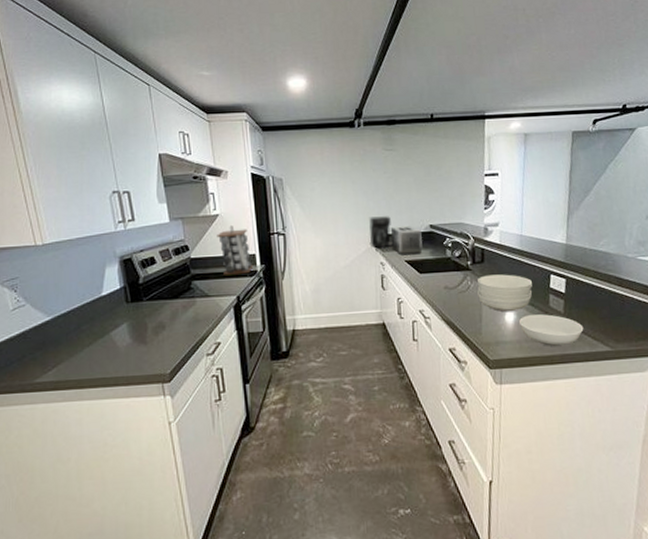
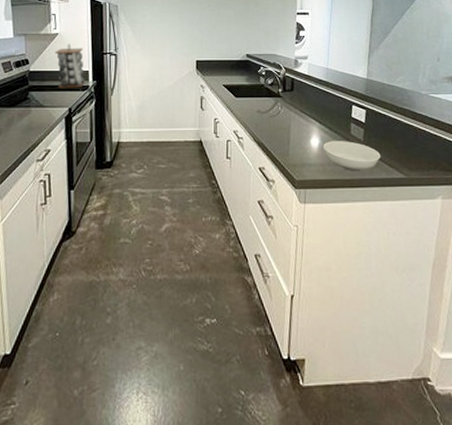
coffee maker: present [369,216,393,248] -> none [192,44,212,73]
toaster: present [390,225,423,256] -> none [211,54,239,80]
bowl: present [477,274,533,313] -> none [286,102,336,137]

